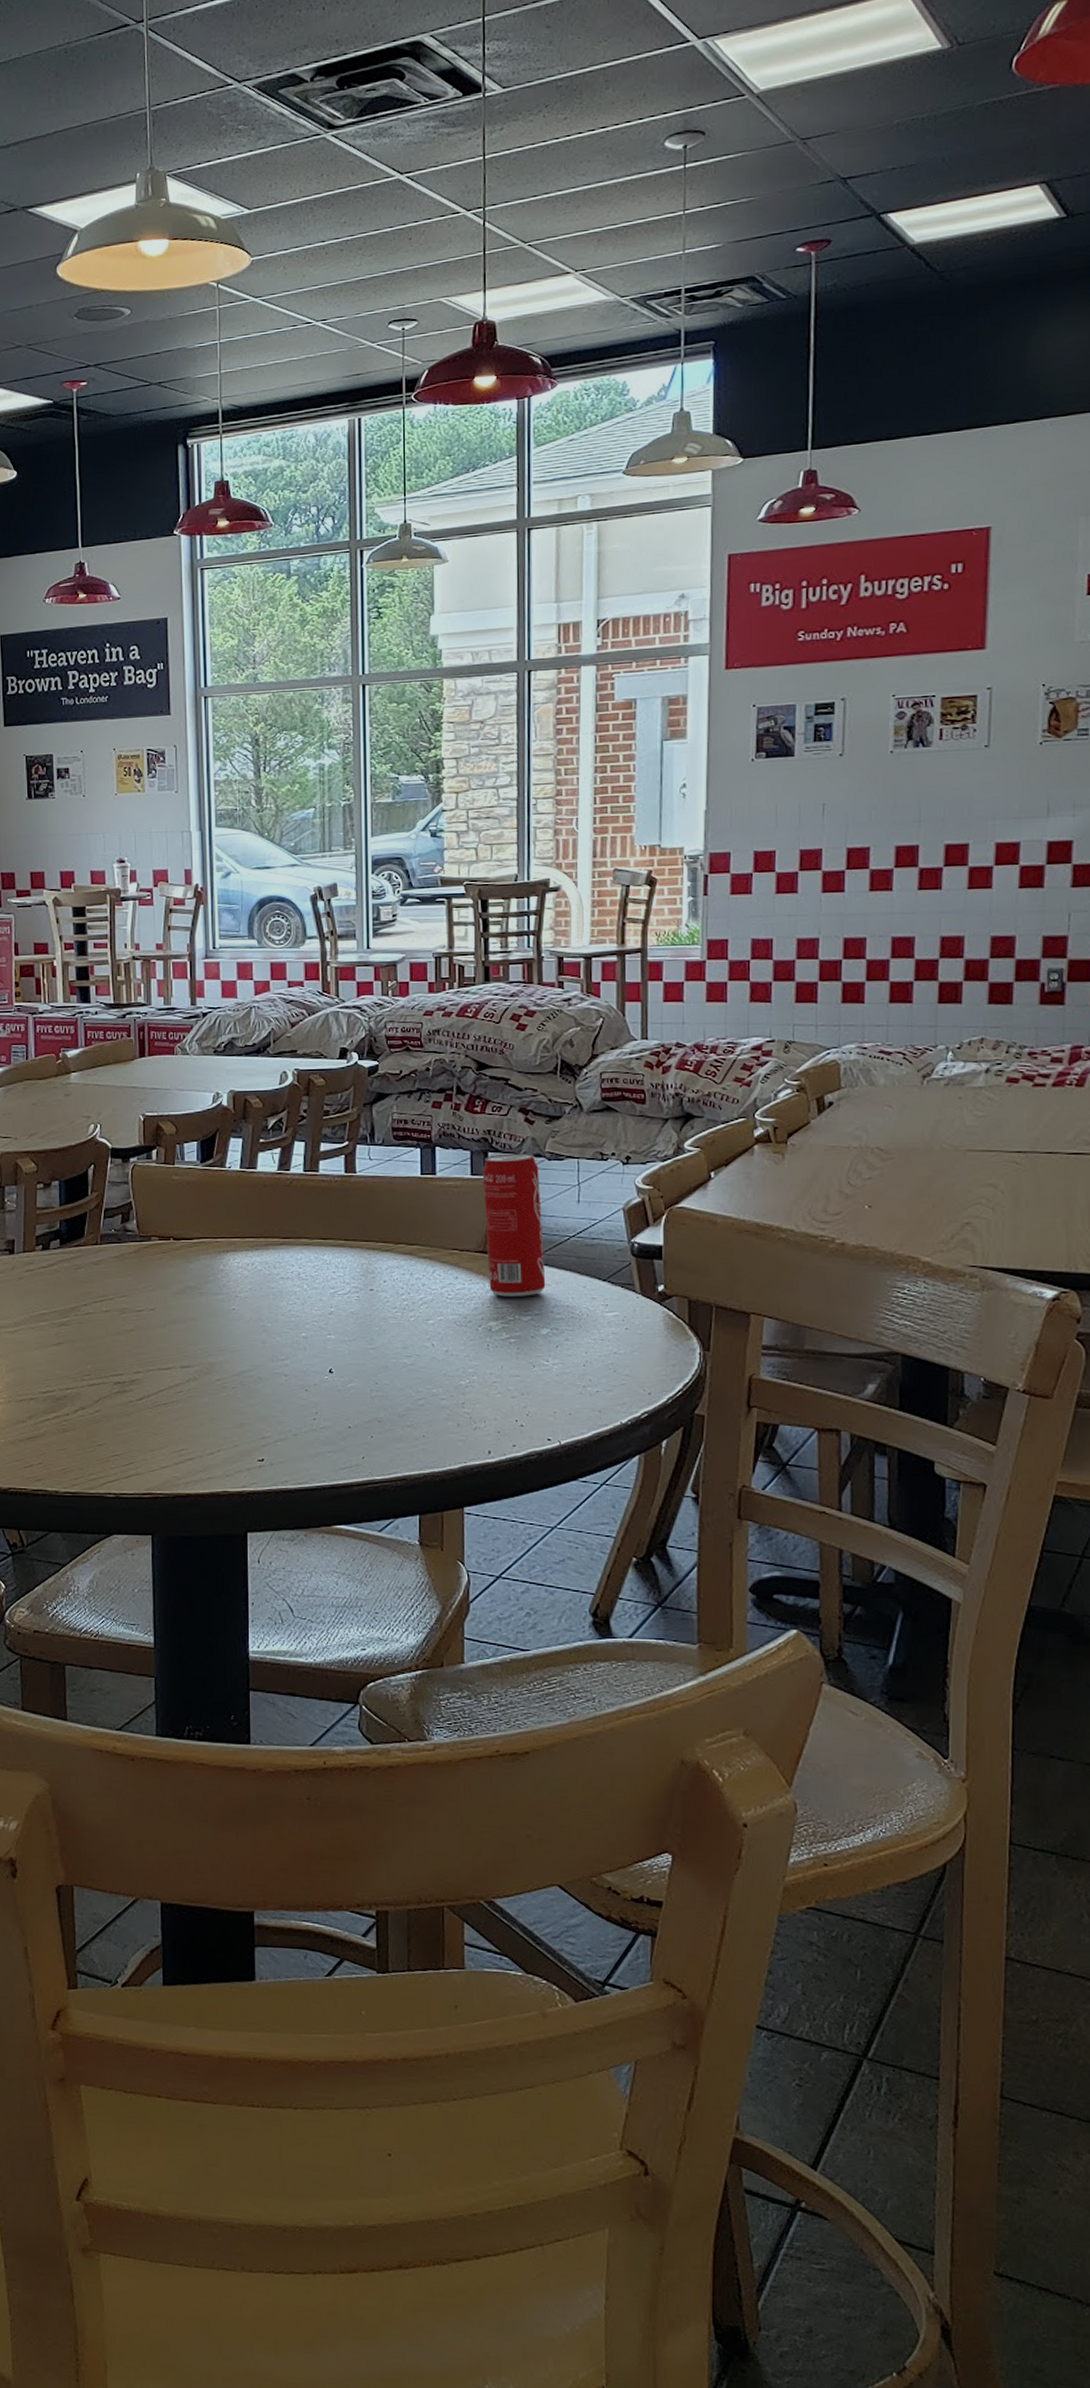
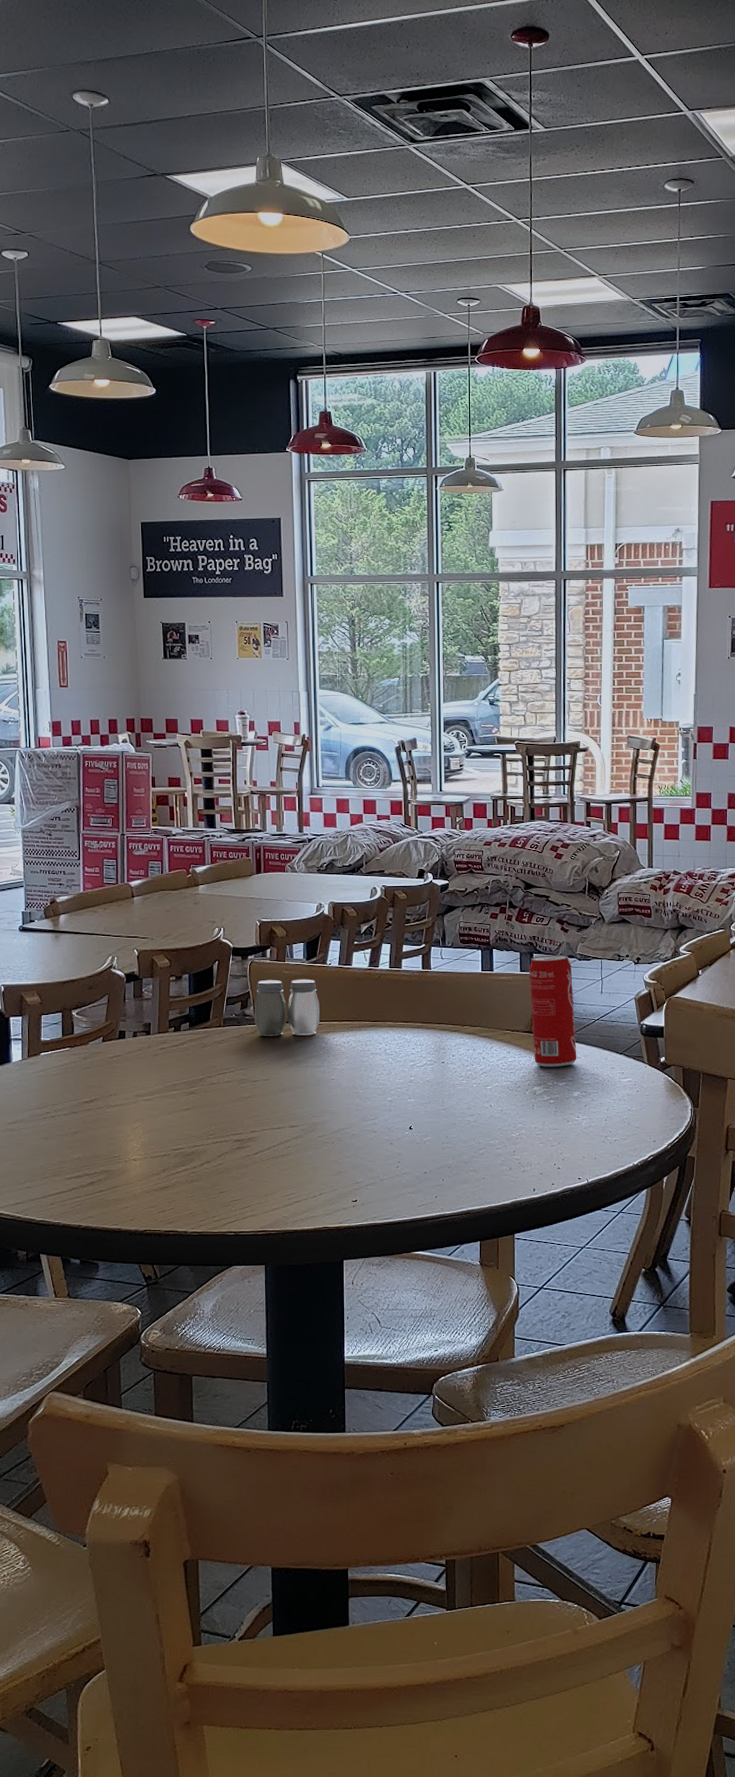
salt and pepper shaker: none [137,1185,217,1256] -> present [254,979,320,1036]

